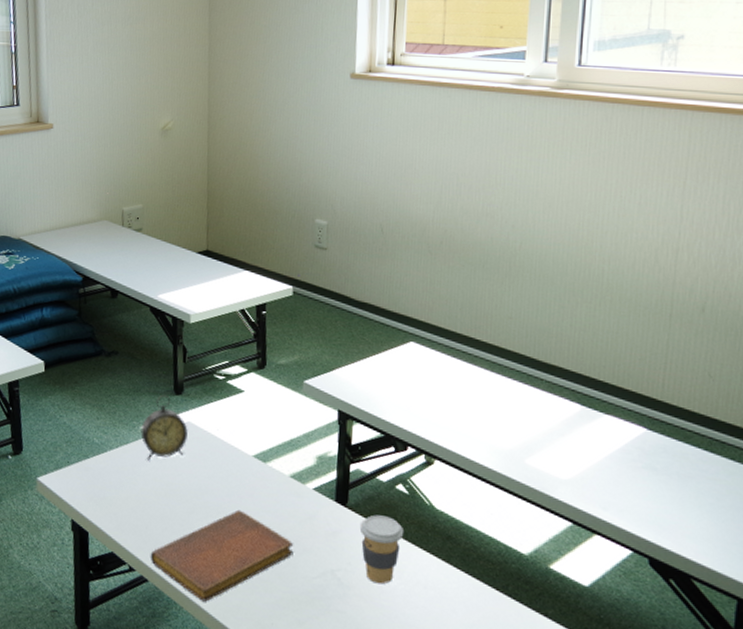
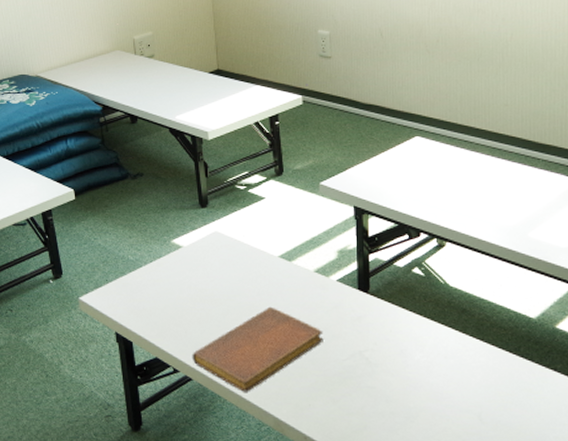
alarm clock: present [140,394,188,461] -> none [172,208,216,271]
coffee cup: present [359,515,405,585] -> none [382,297,423,359]

